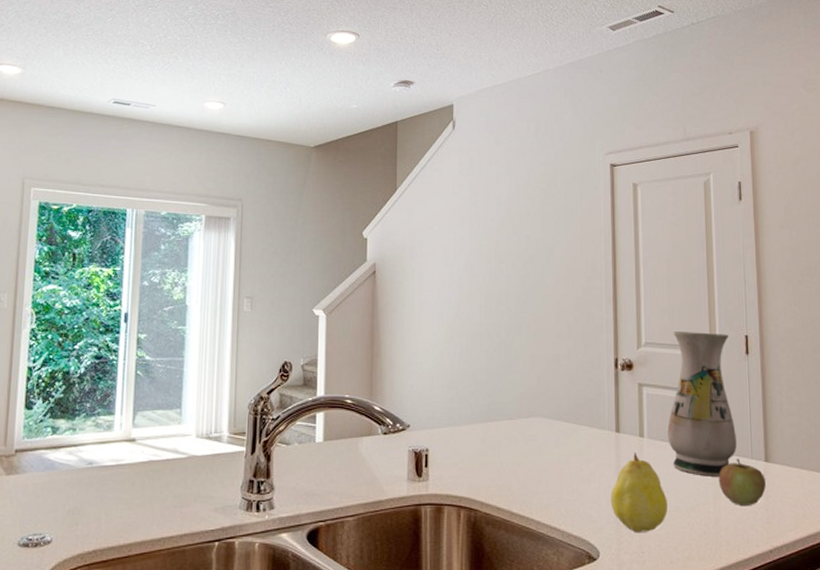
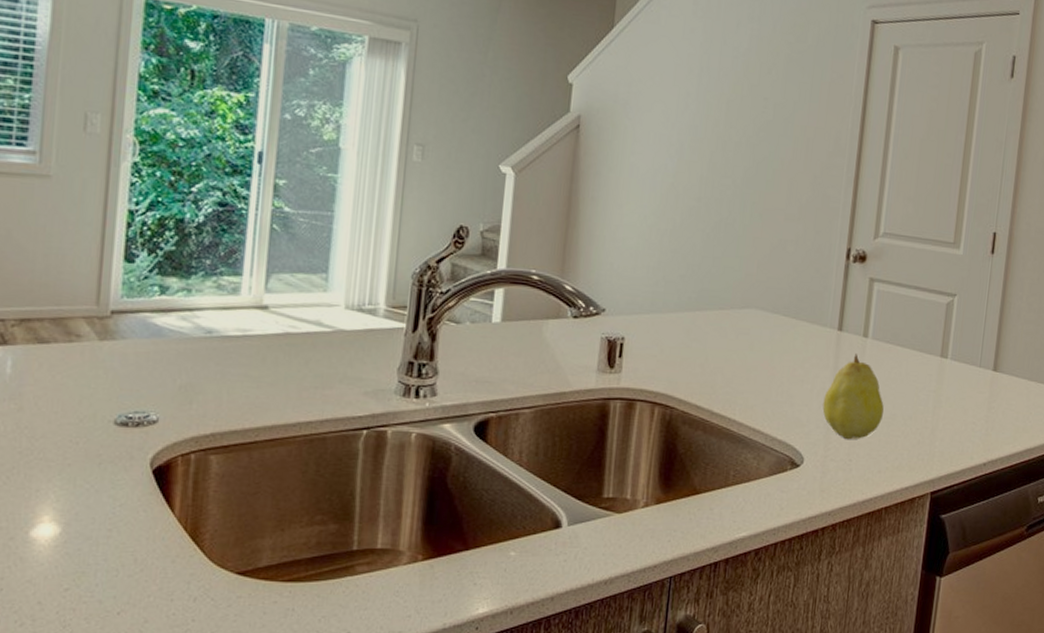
vase: present [667,331,737,477] -> none [893,222,976,384]
apple: present [718,459,766,505] -> none [941,366,991,416]

